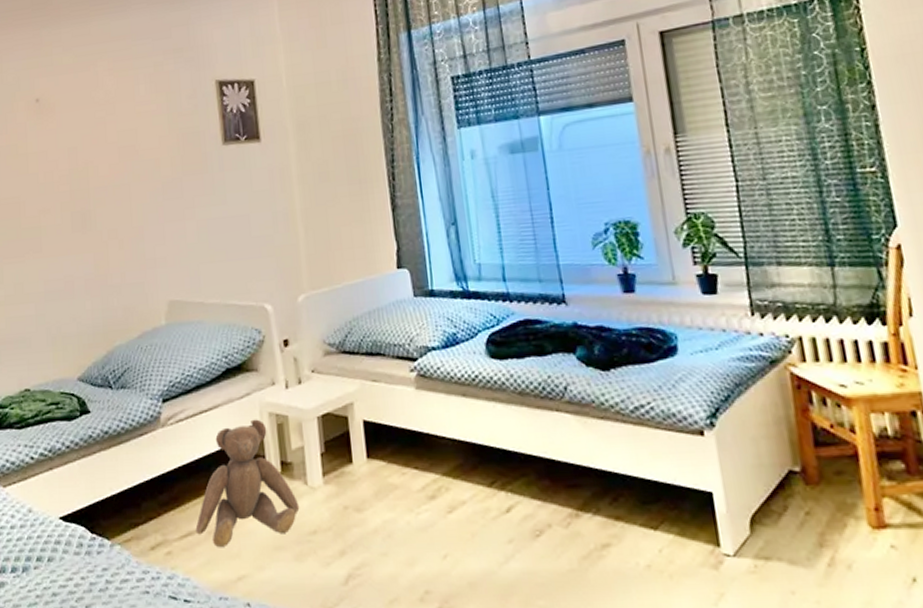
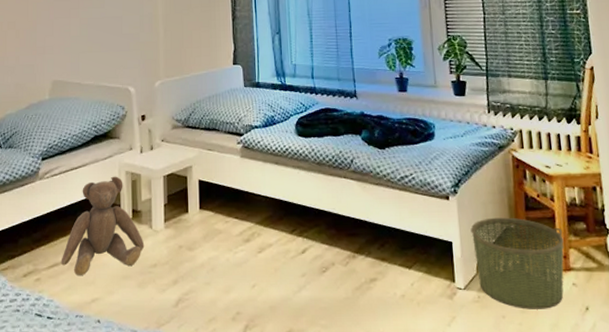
basket: none [737,456,878,582] -> present [470,217,564,309]

